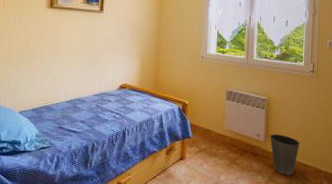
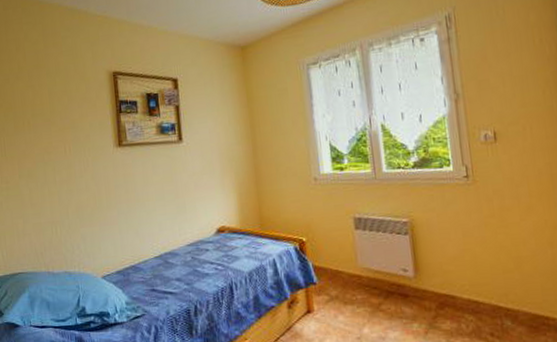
waste basket: present [270,134,300,175] -> none [421,265,465,318]

